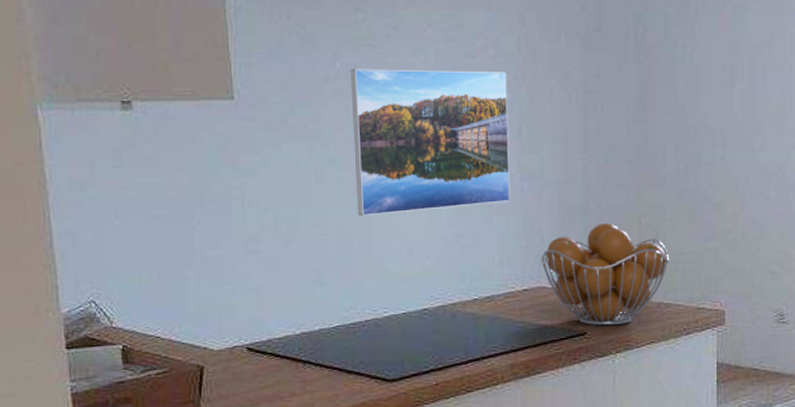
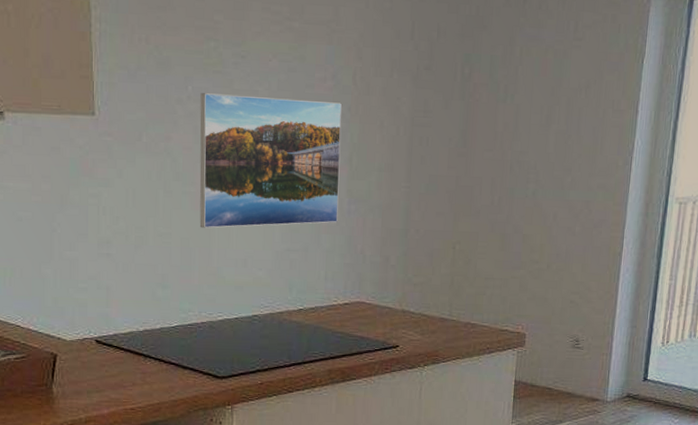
fruit basket: present [541,222,670,326] -> none [362,247,479,341]

